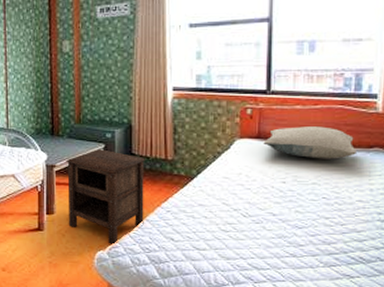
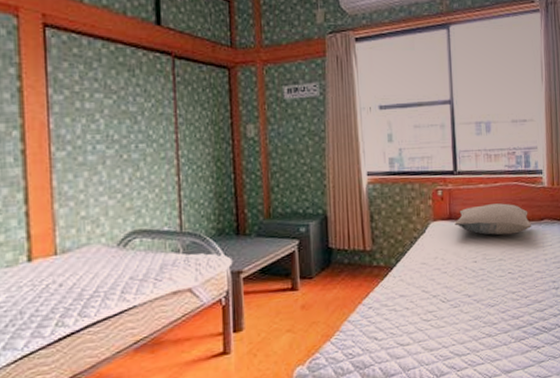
nightstand: present [66,149,145,245] -> none [255,246,346,357]

